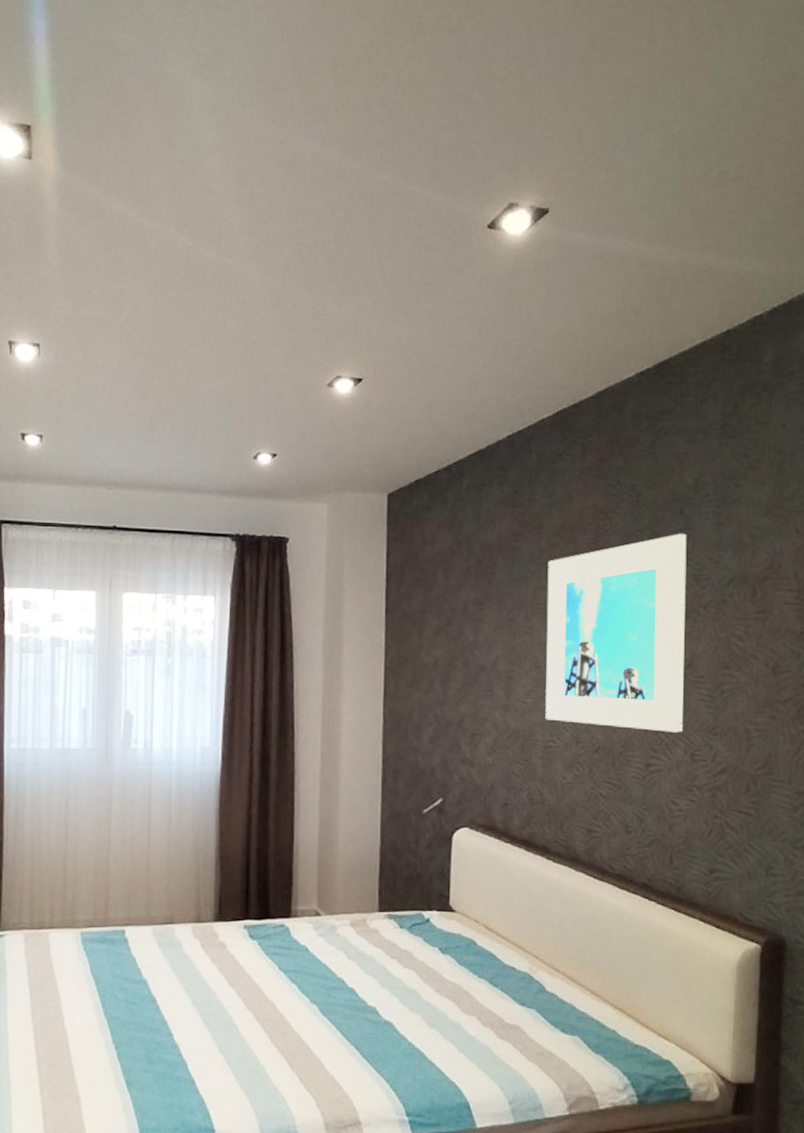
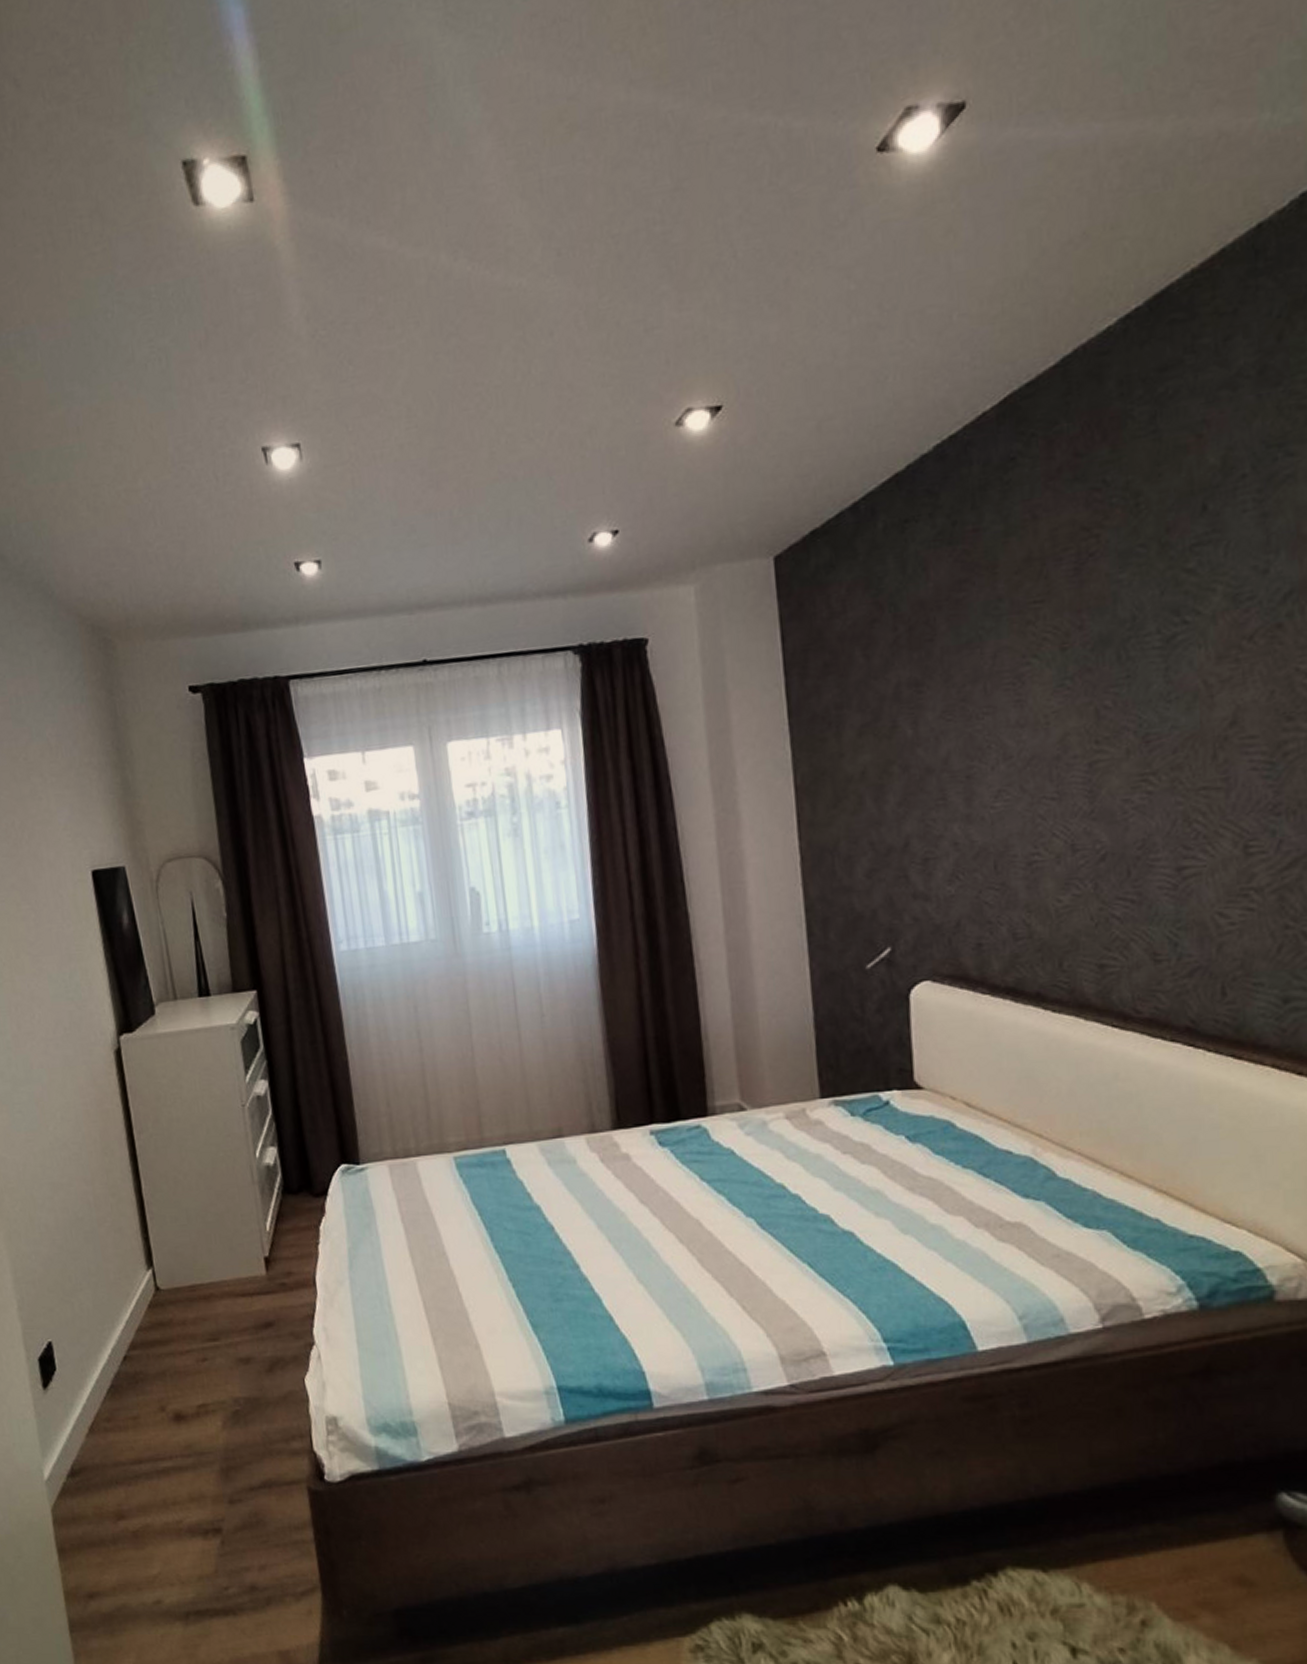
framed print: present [545,533,687,733] -> none [1009,538,1230,827]

